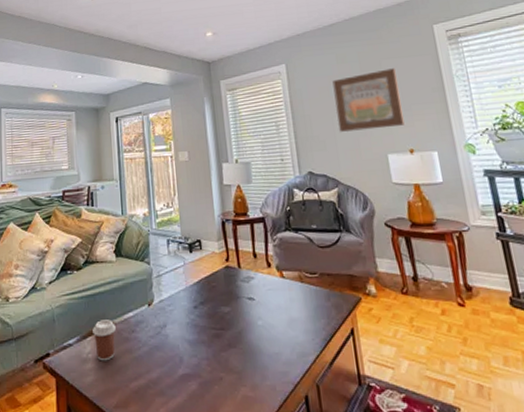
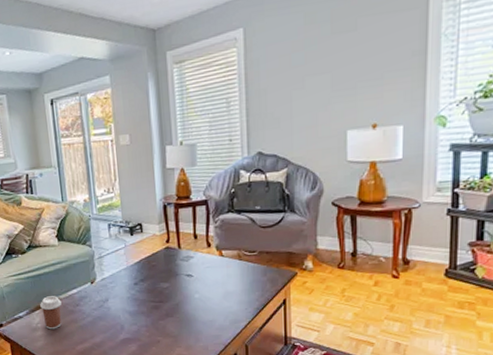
wall art: present [332,68,405,132] -> none [296,28,373,107]

